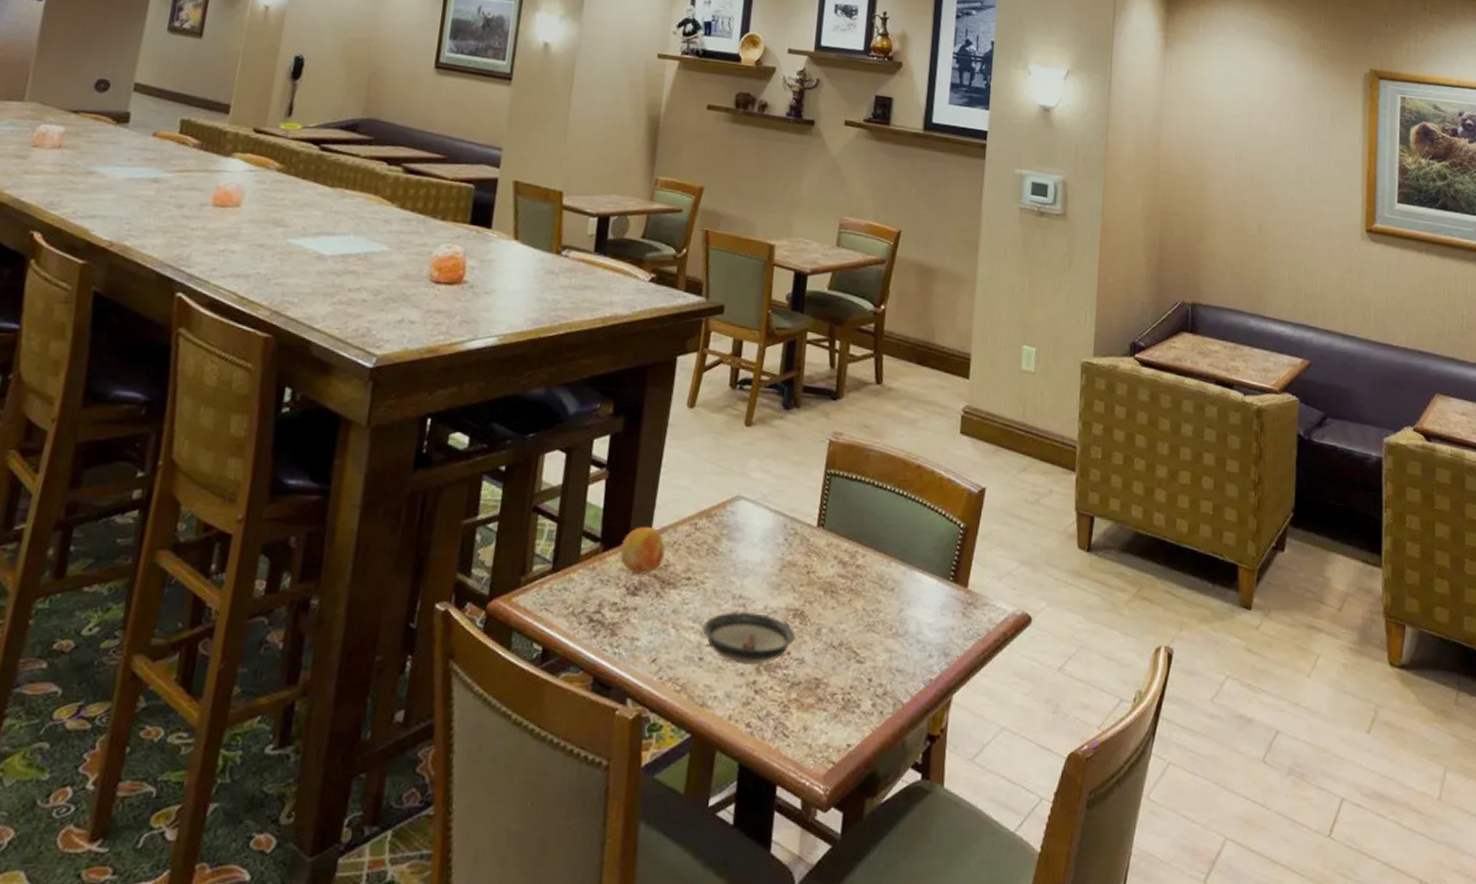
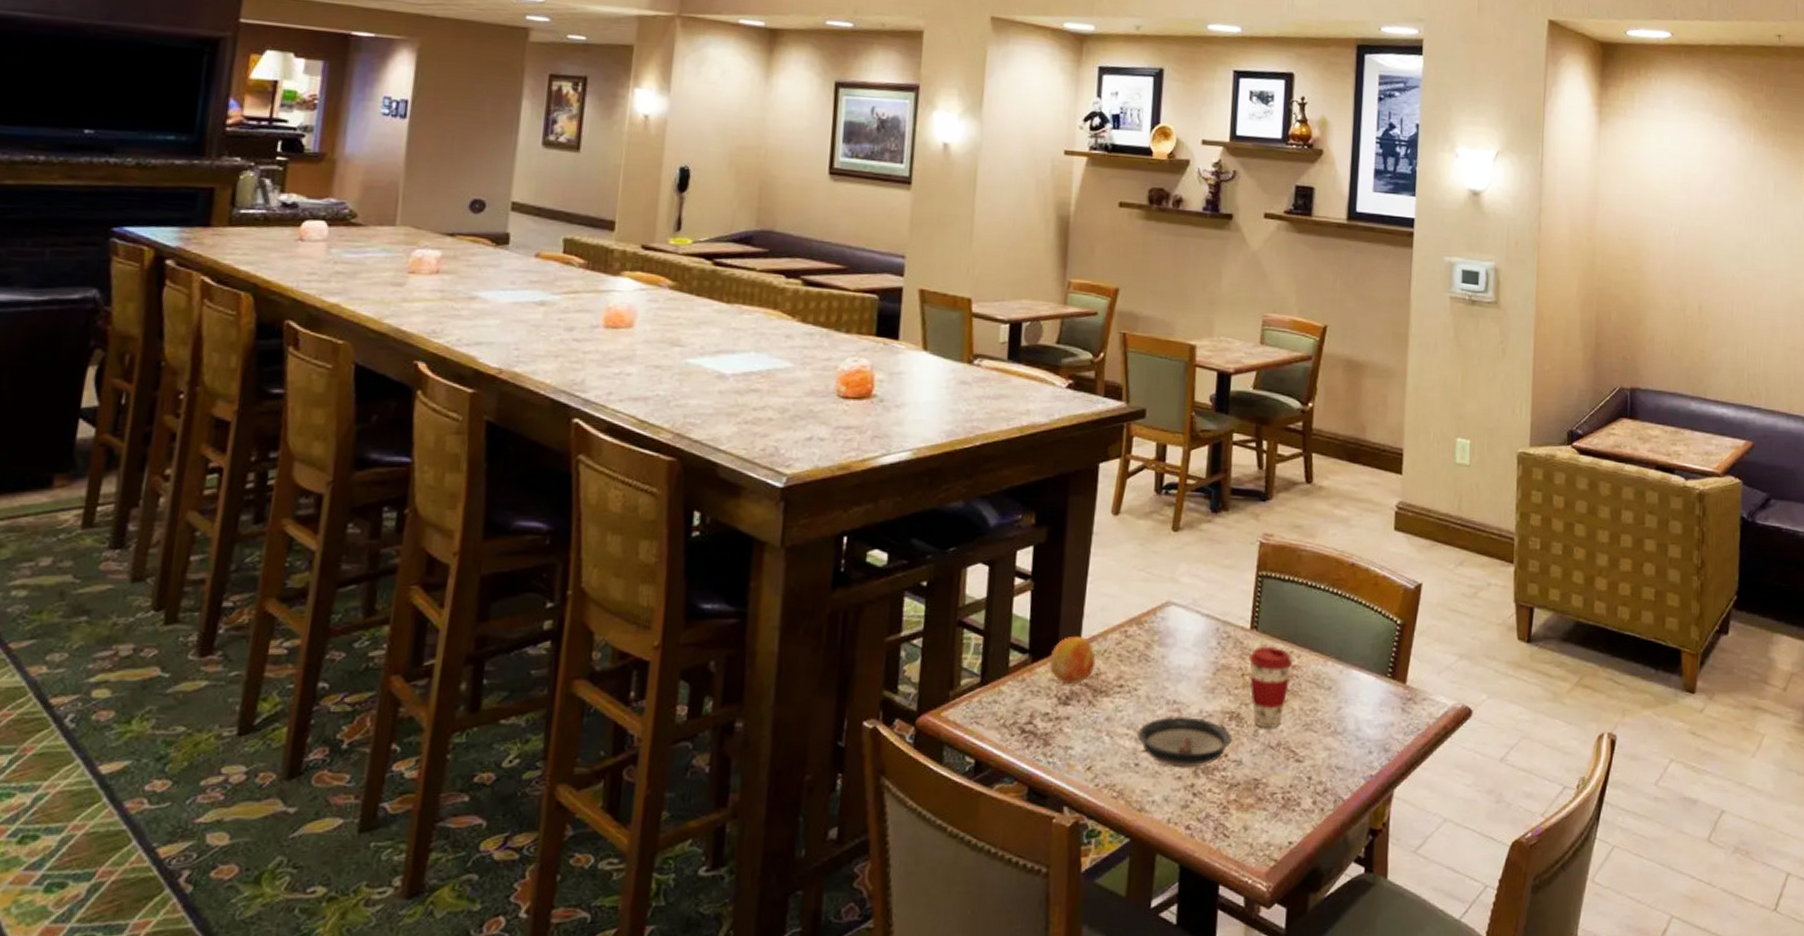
coffee cup: none [814,545,858,627] -> present [1249,647,1293,728]

